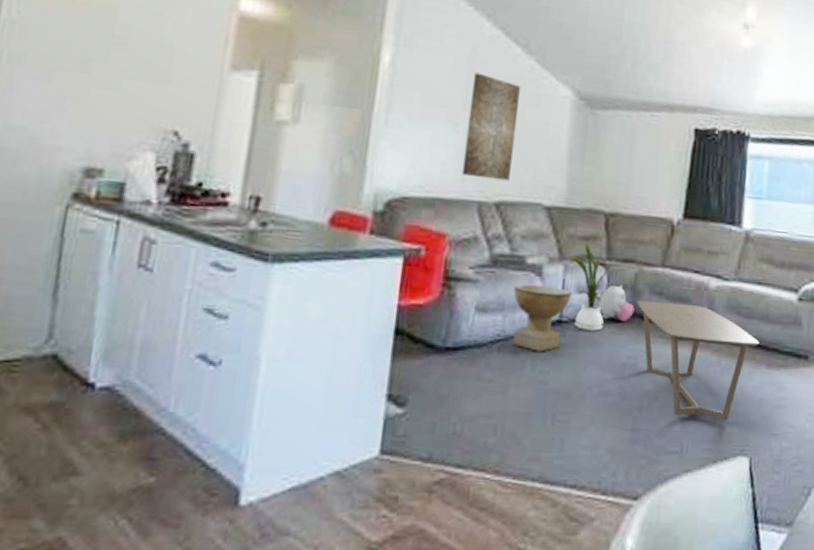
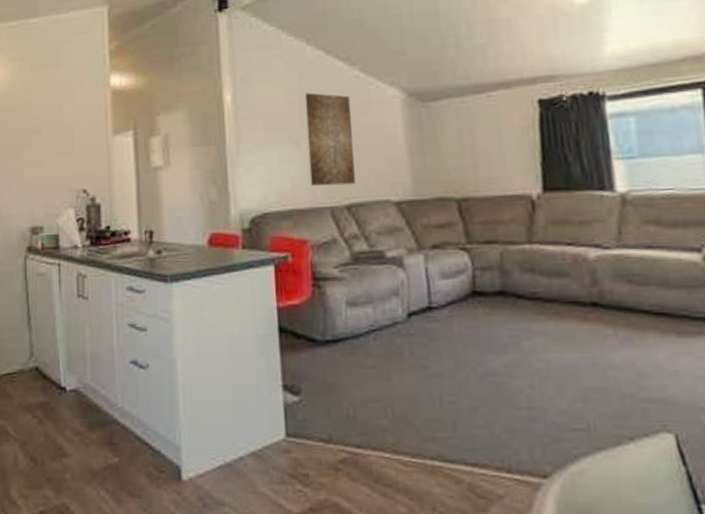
decorative bowl: present [512,283,572,352] -> none [378,275,437,338]
house plant: present [569,243,615,331] -> none [427,231,476,314]
plush toy: present [598,285,635,323] -> none [466,267,507,303]
coffee table: present [636,300,760,420] -> none [507,277,663,395]

